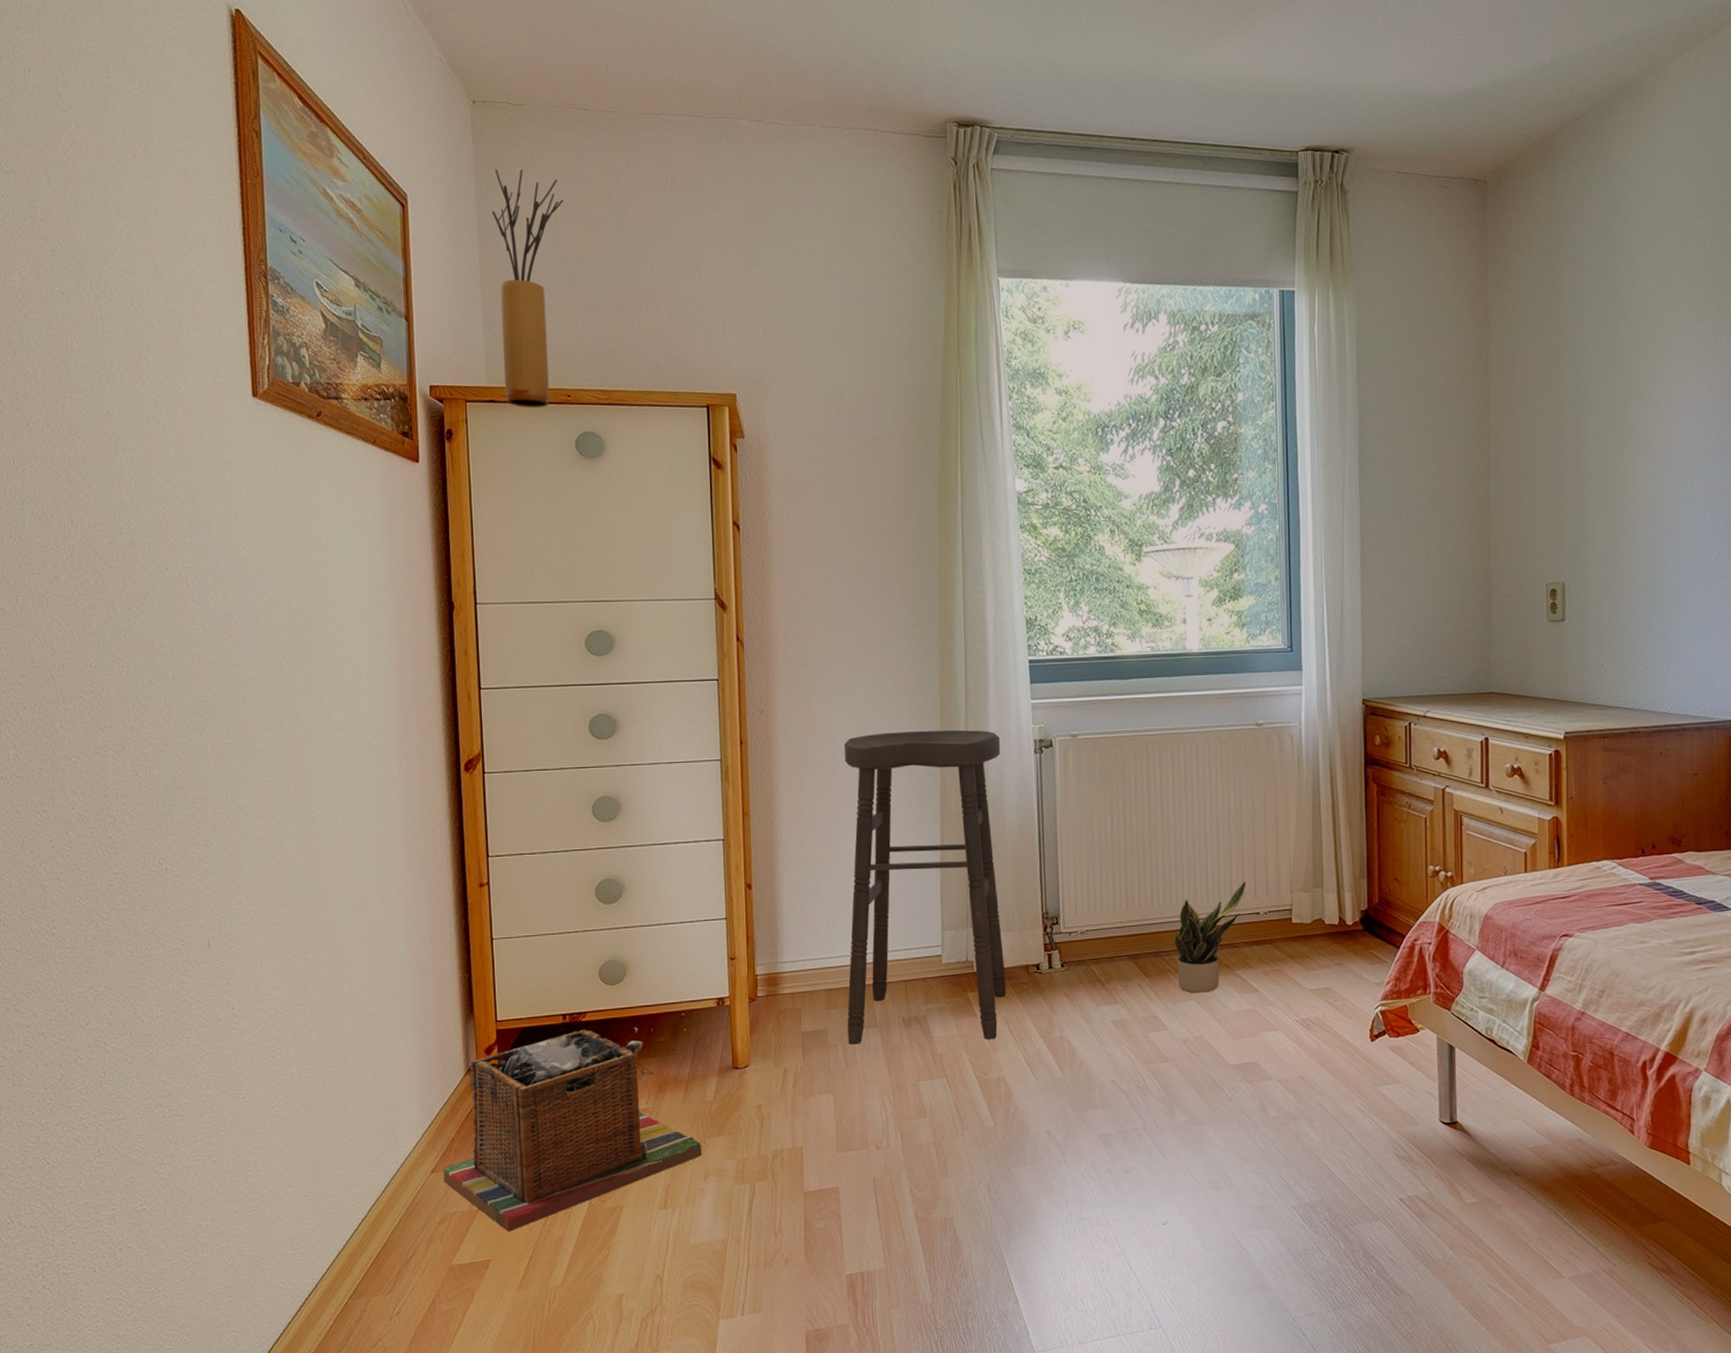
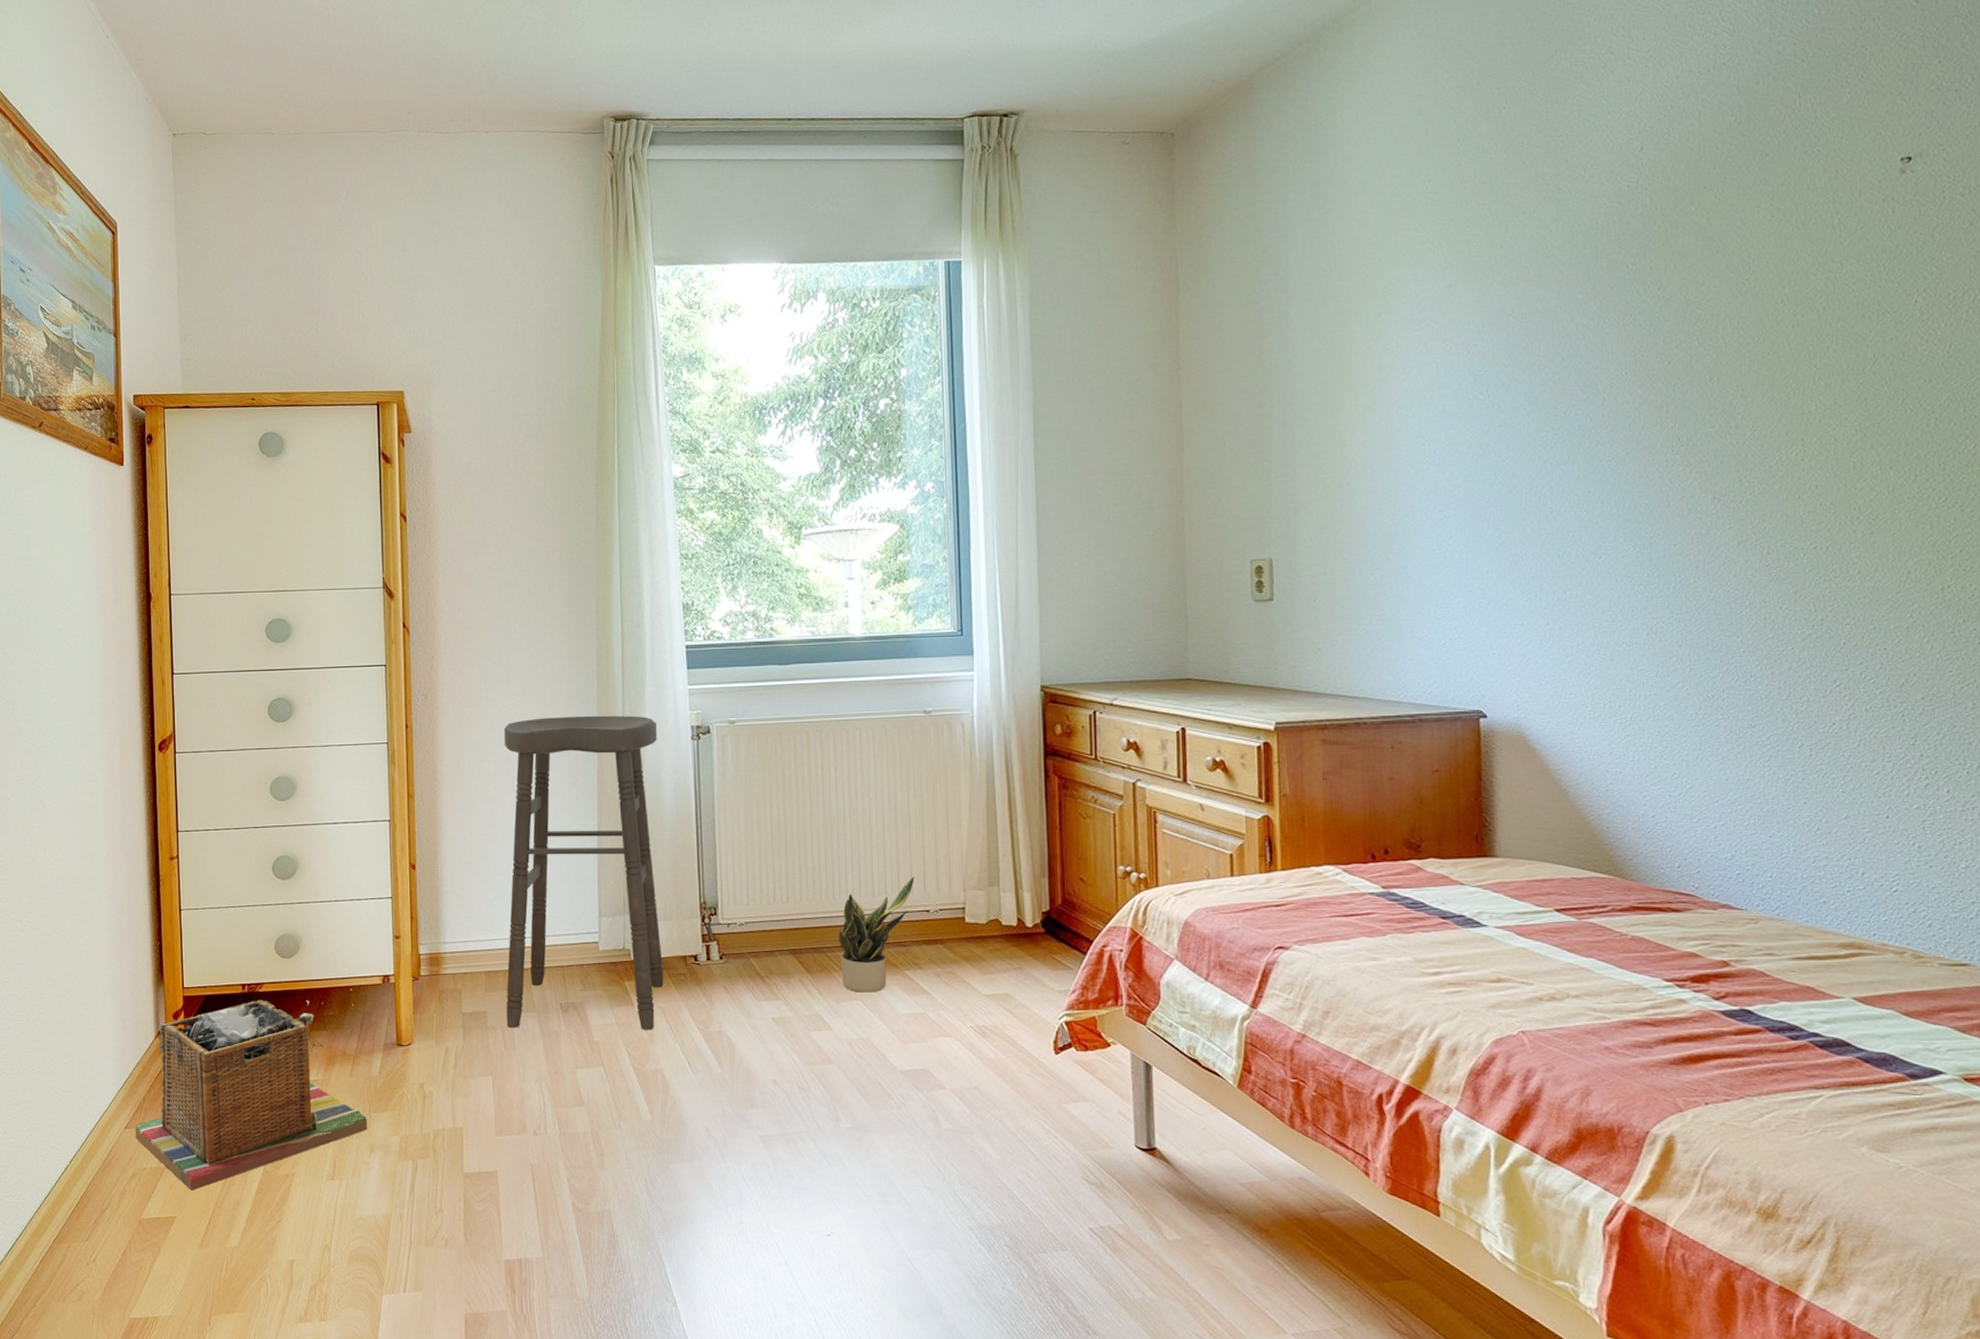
vase: present [491,169,563,408] -> none [188,193,250,412]

